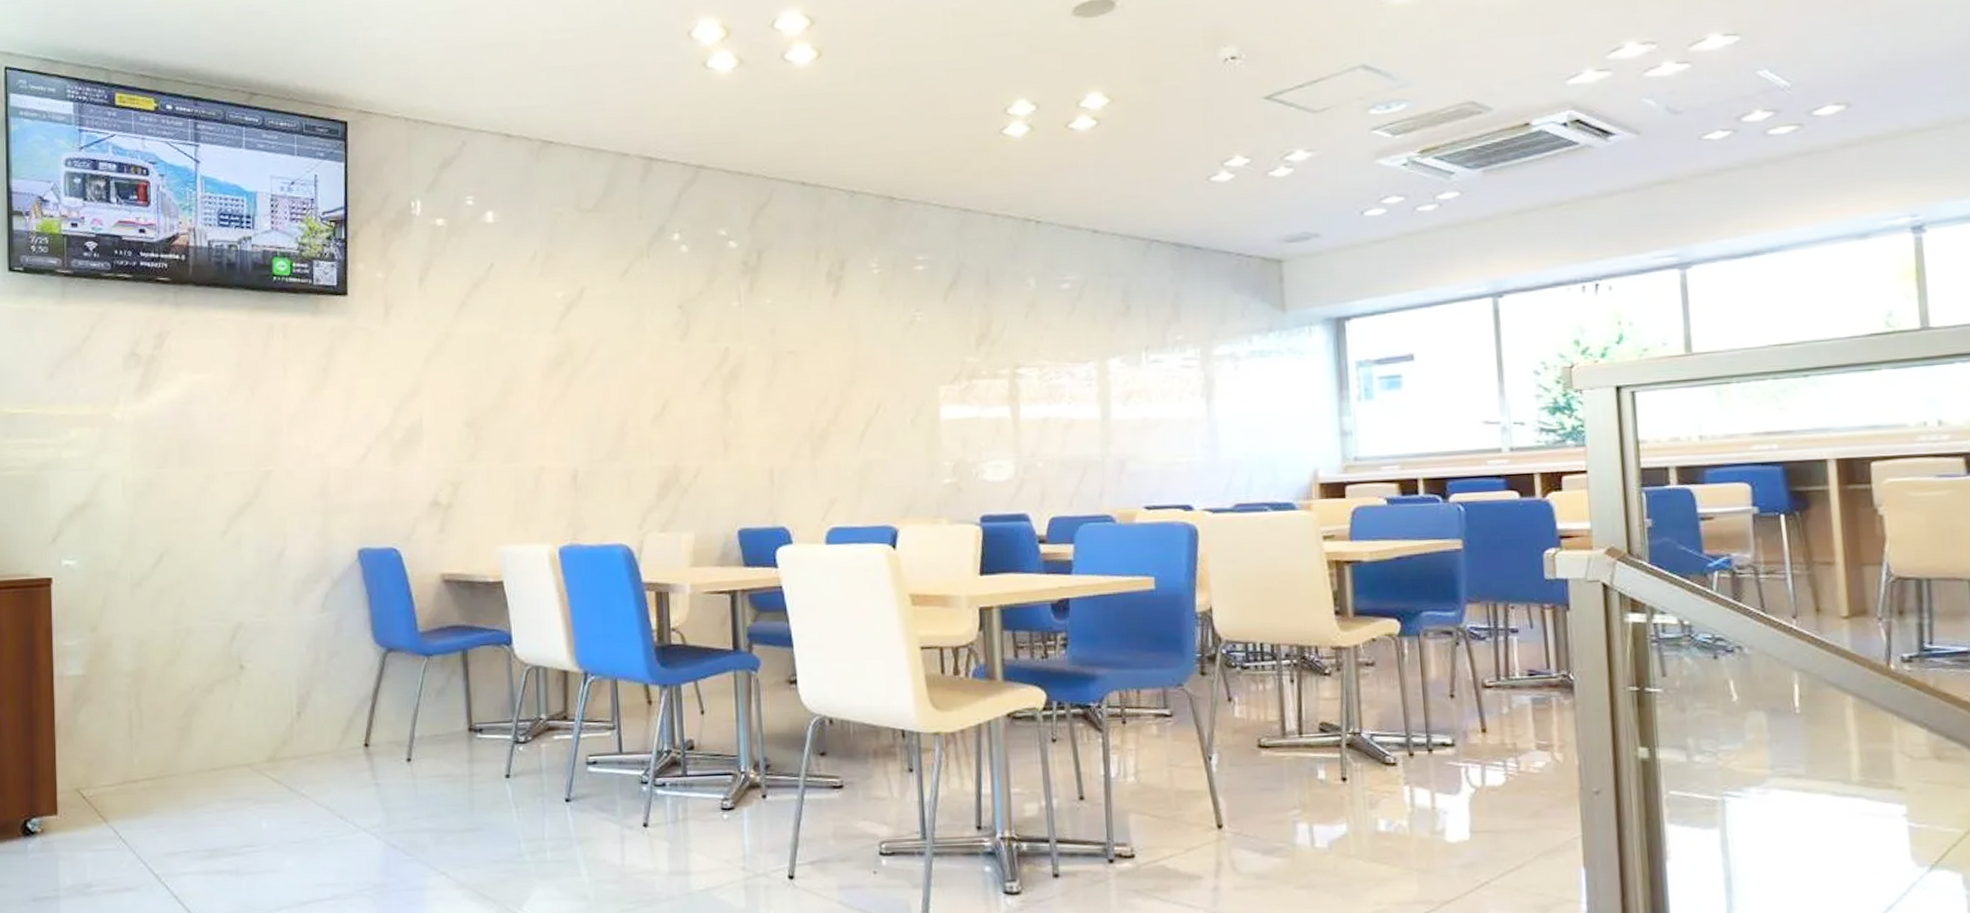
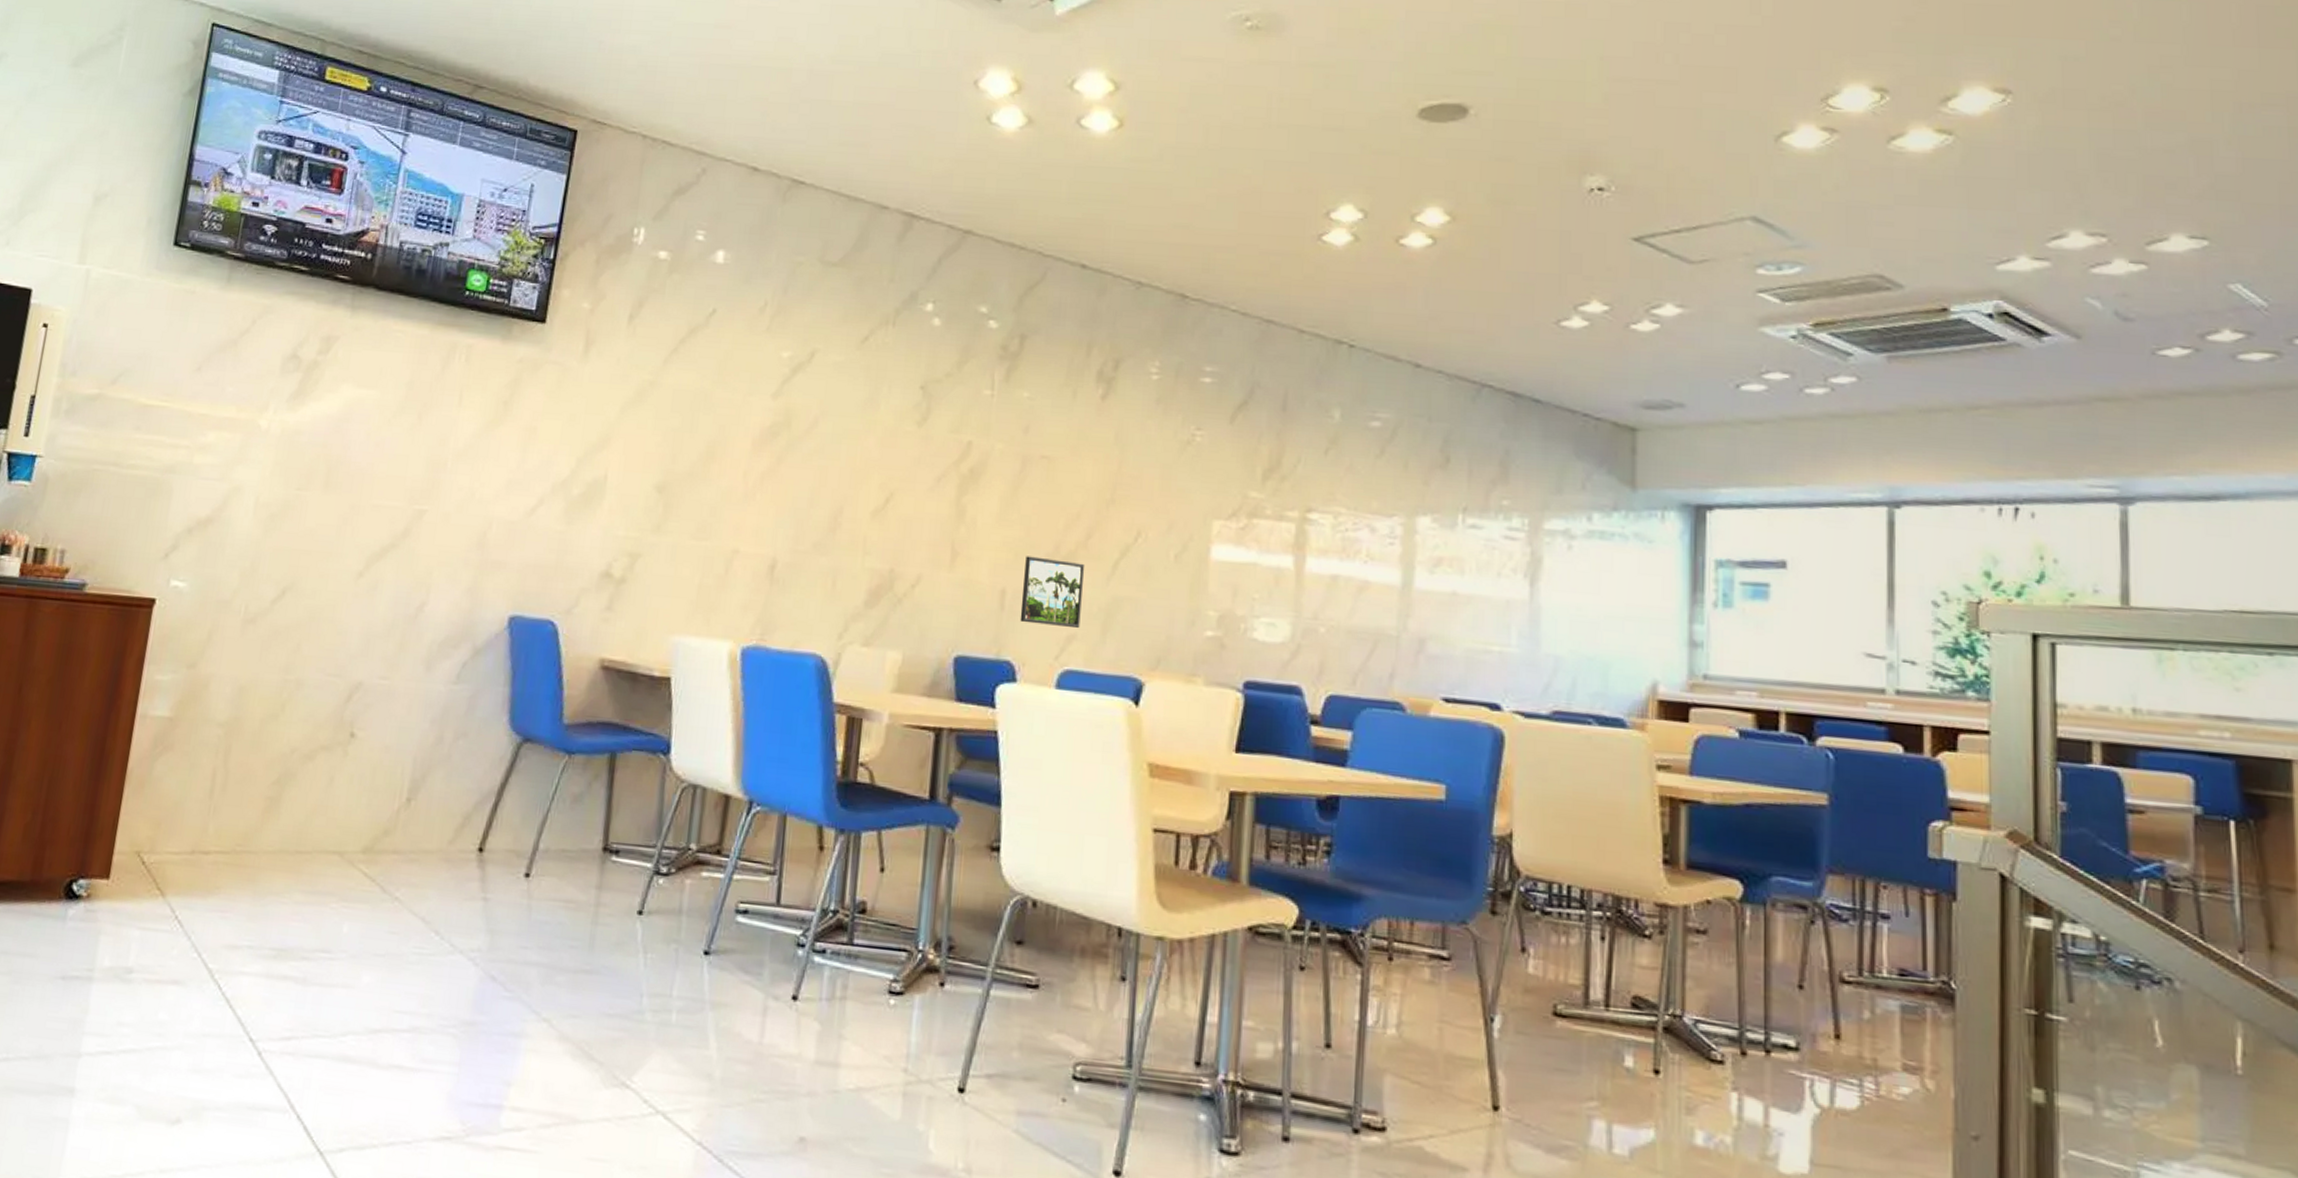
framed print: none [787,437,839,494] -> present [1020,556,1085,629]

